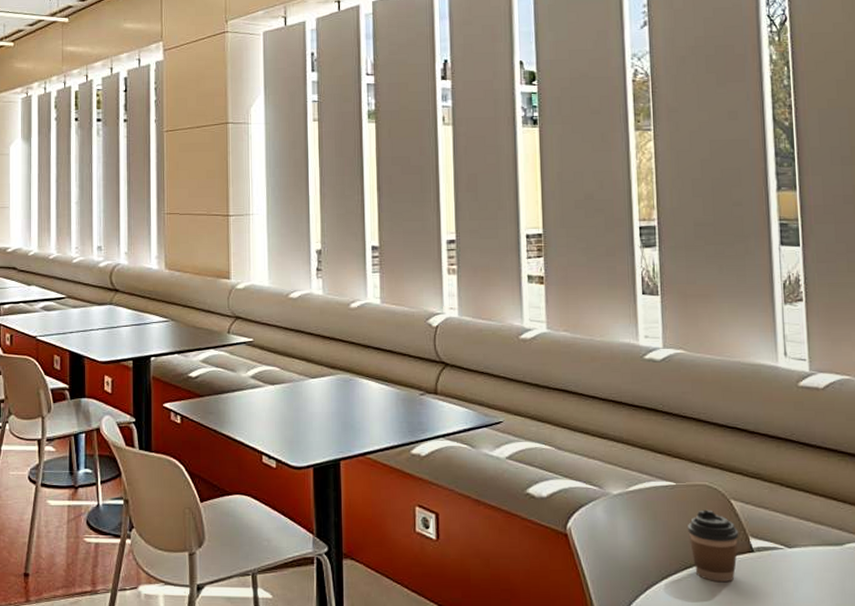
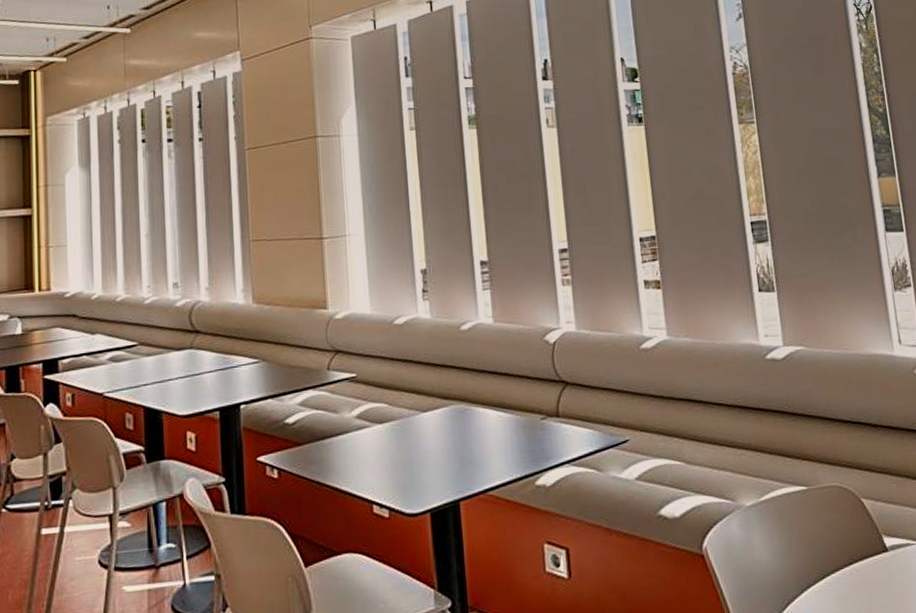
coffee cup: present [688,510,739,582] -> none [822,511,873,588]

